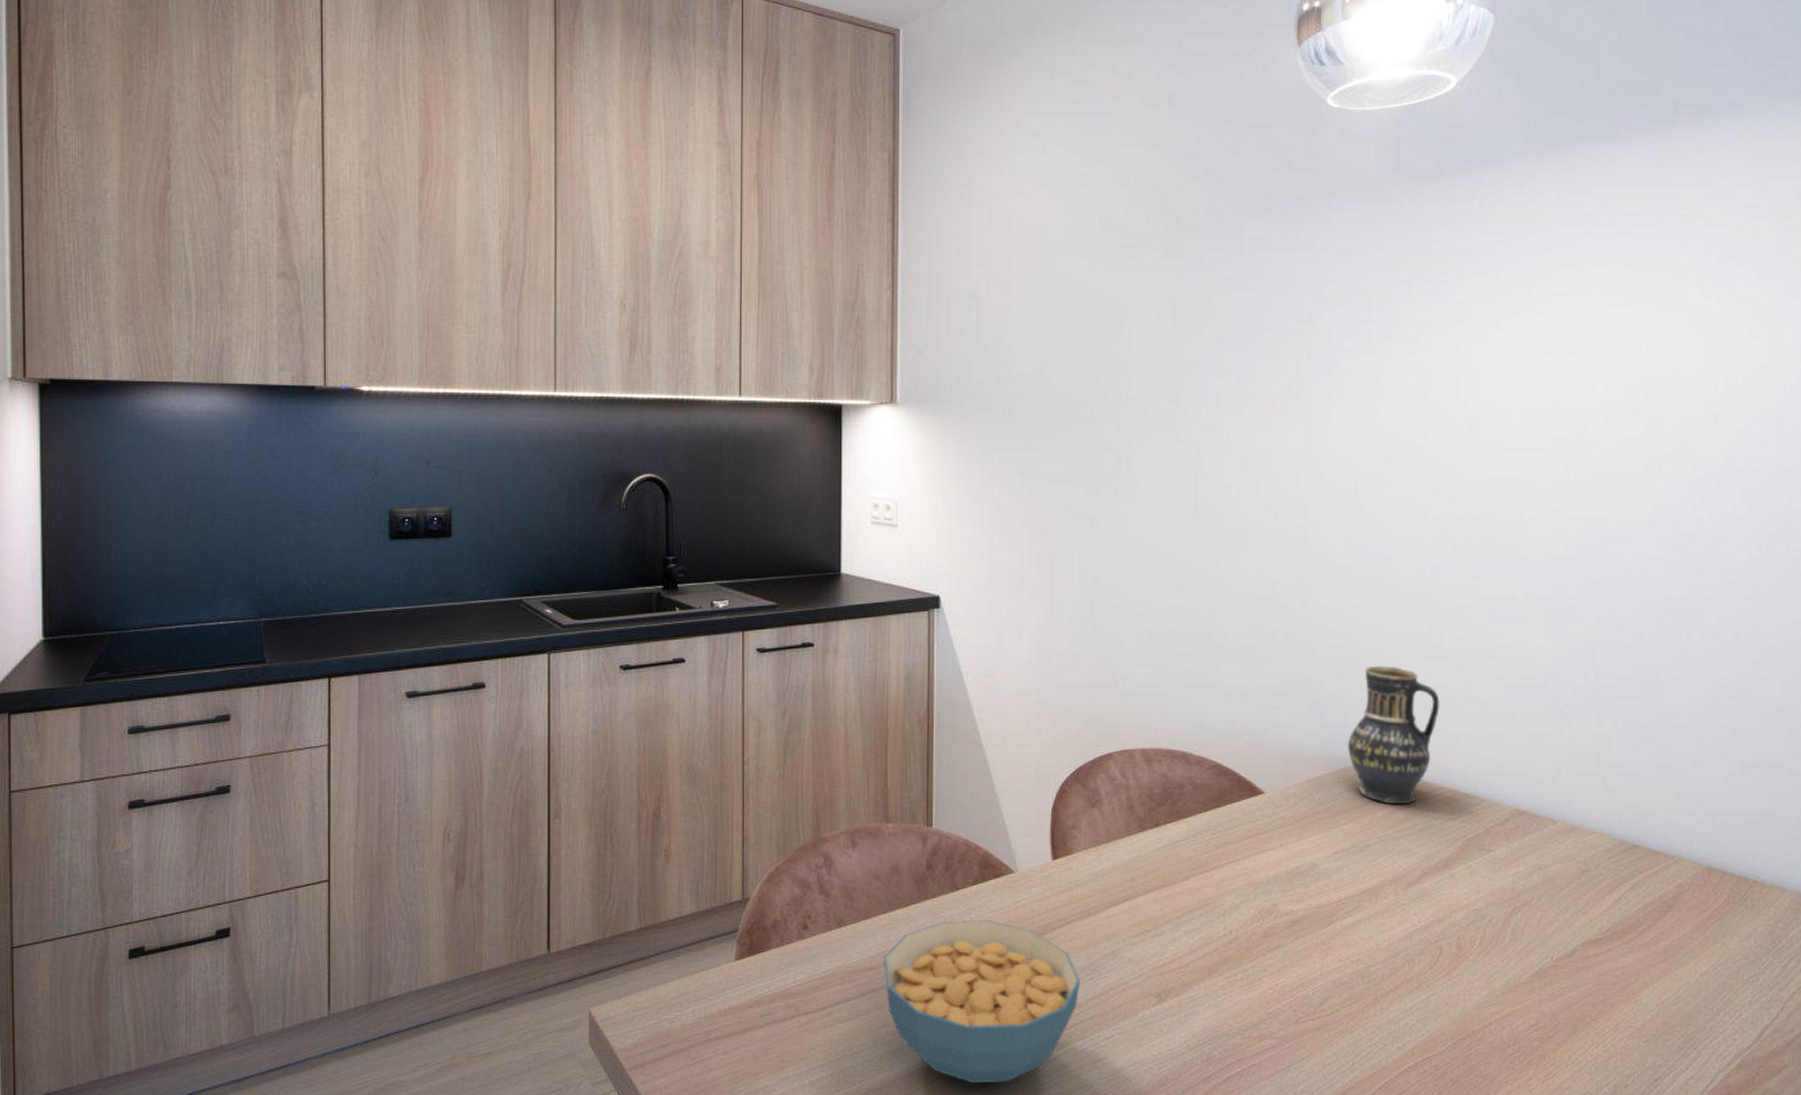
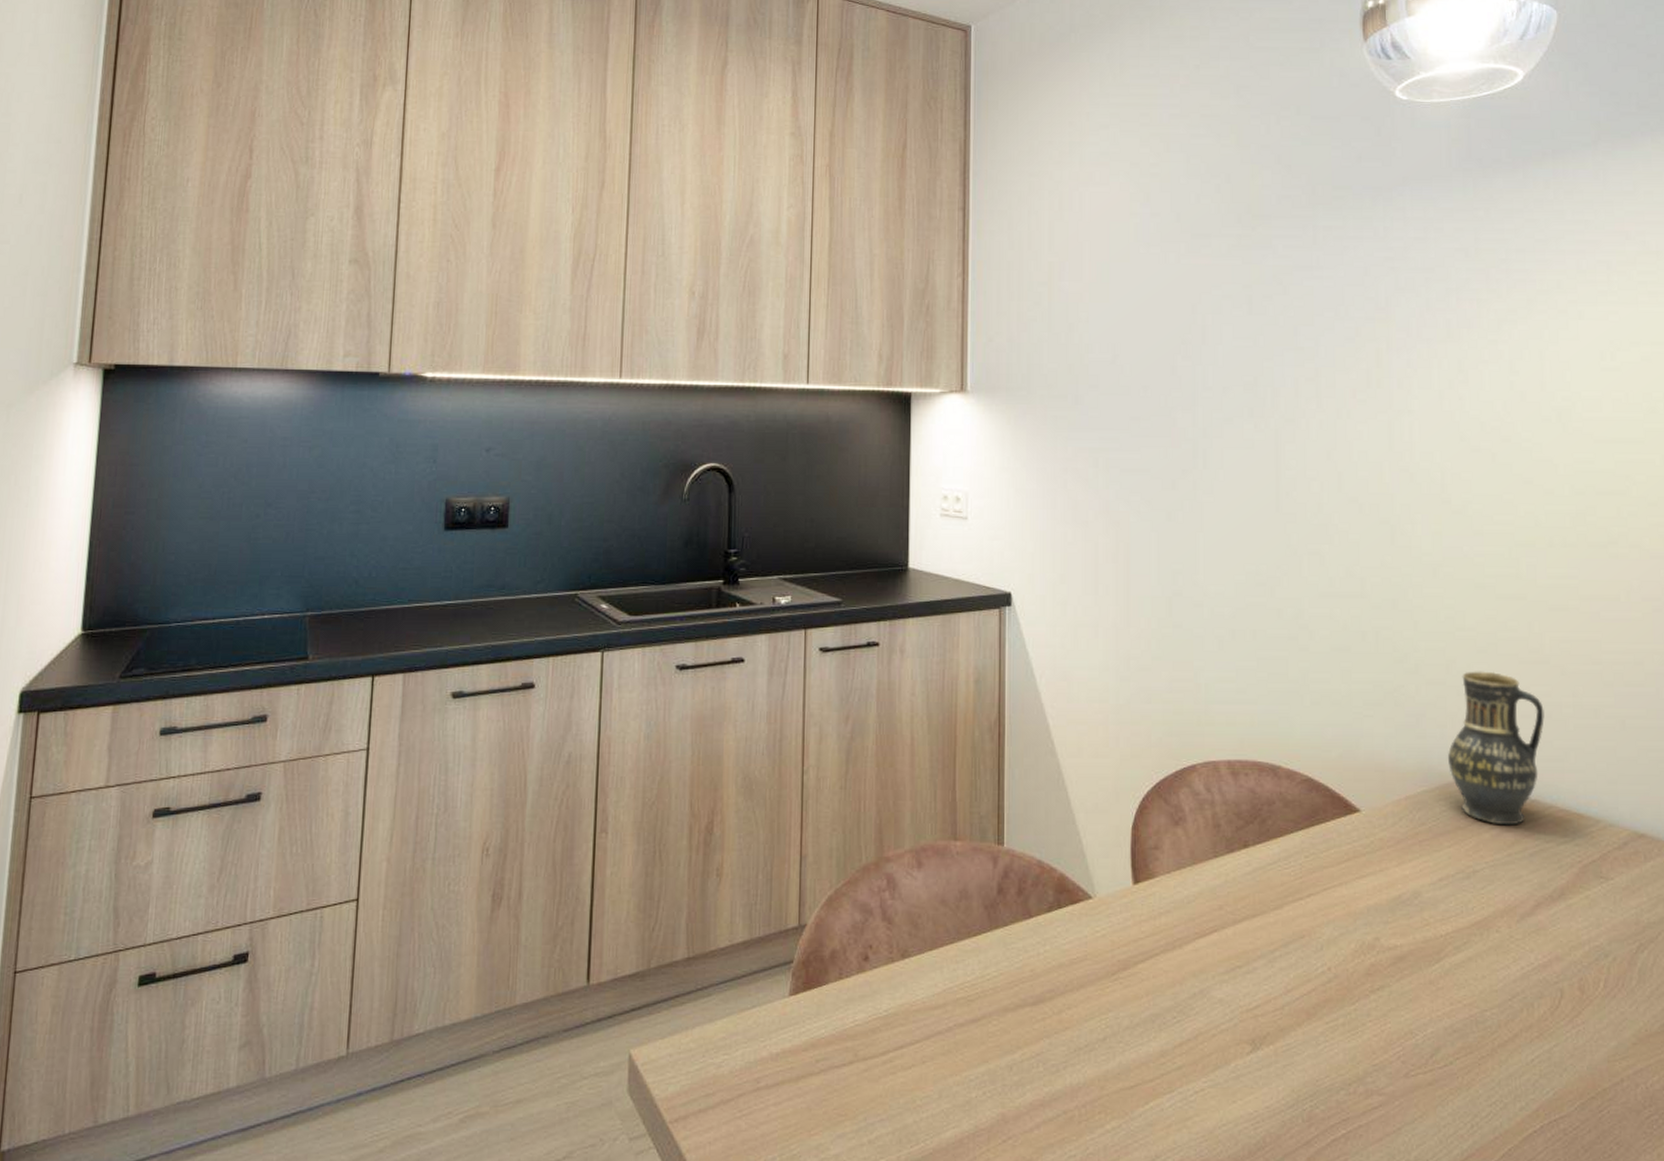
cereal bowl: present [883,920,1080,1084] -> none [950,952,1166,1145]

